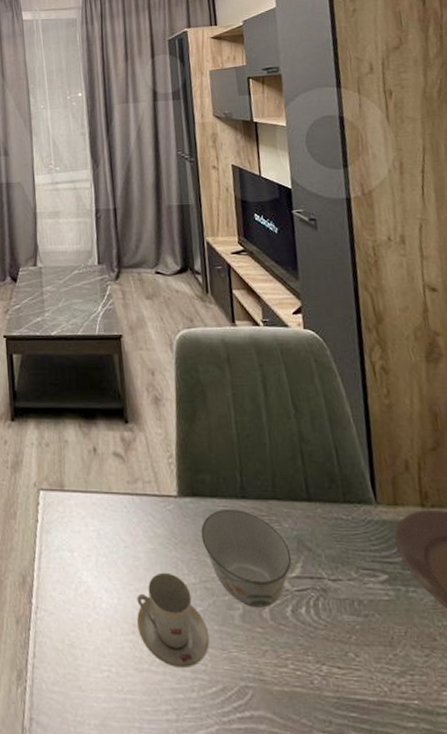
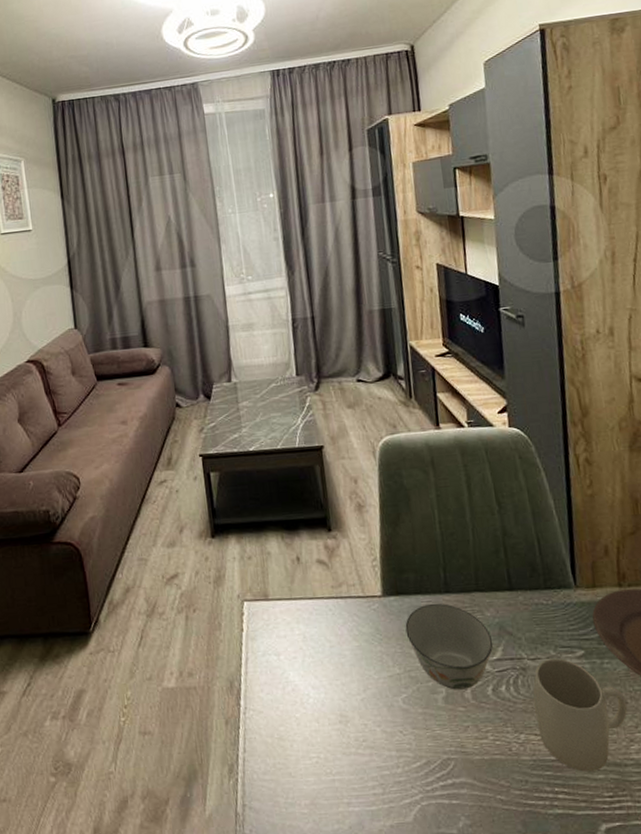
teacup: present [137,572,210,669] -> none [343,666,414,749]
mug: none [334,581,438,718] -> present [533,658,628,772]

